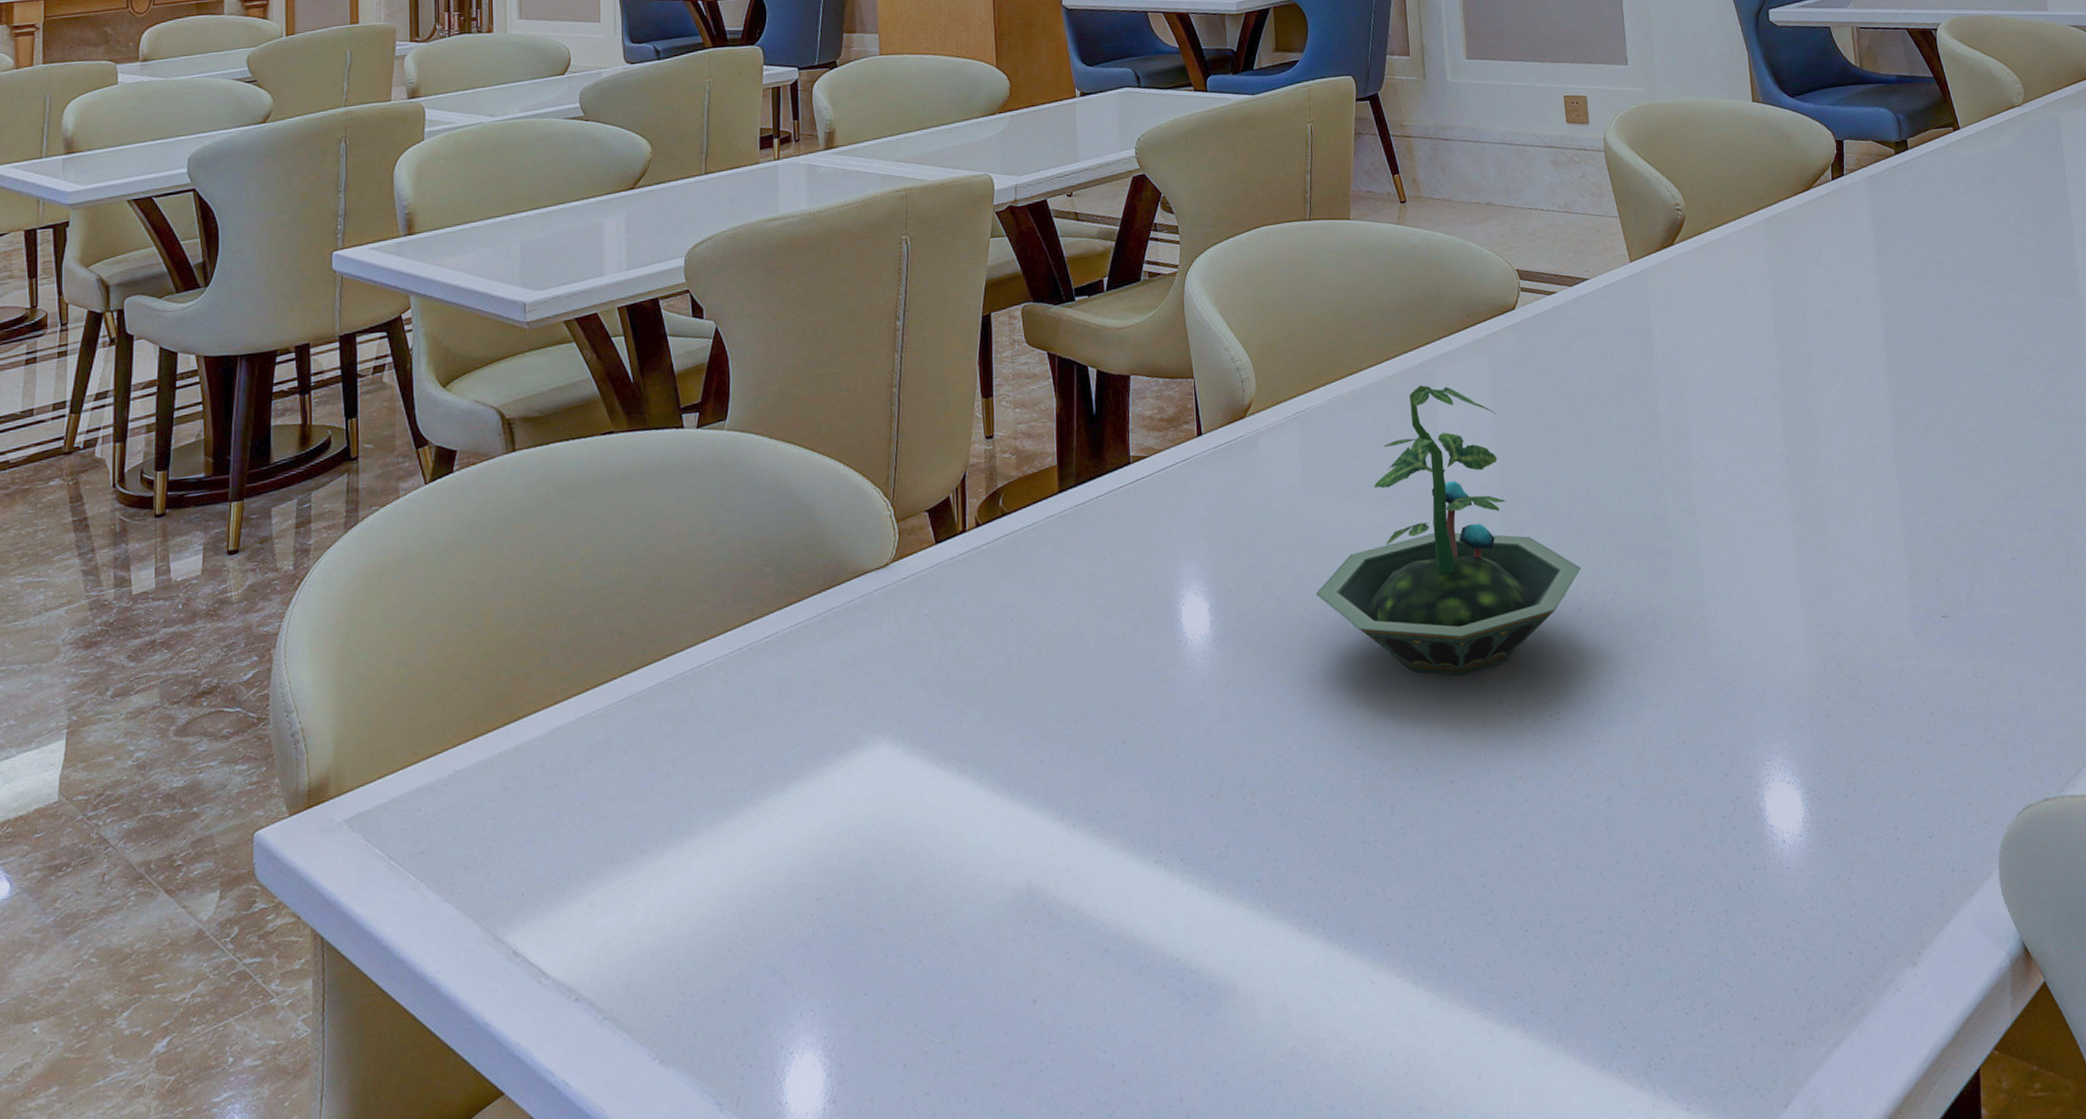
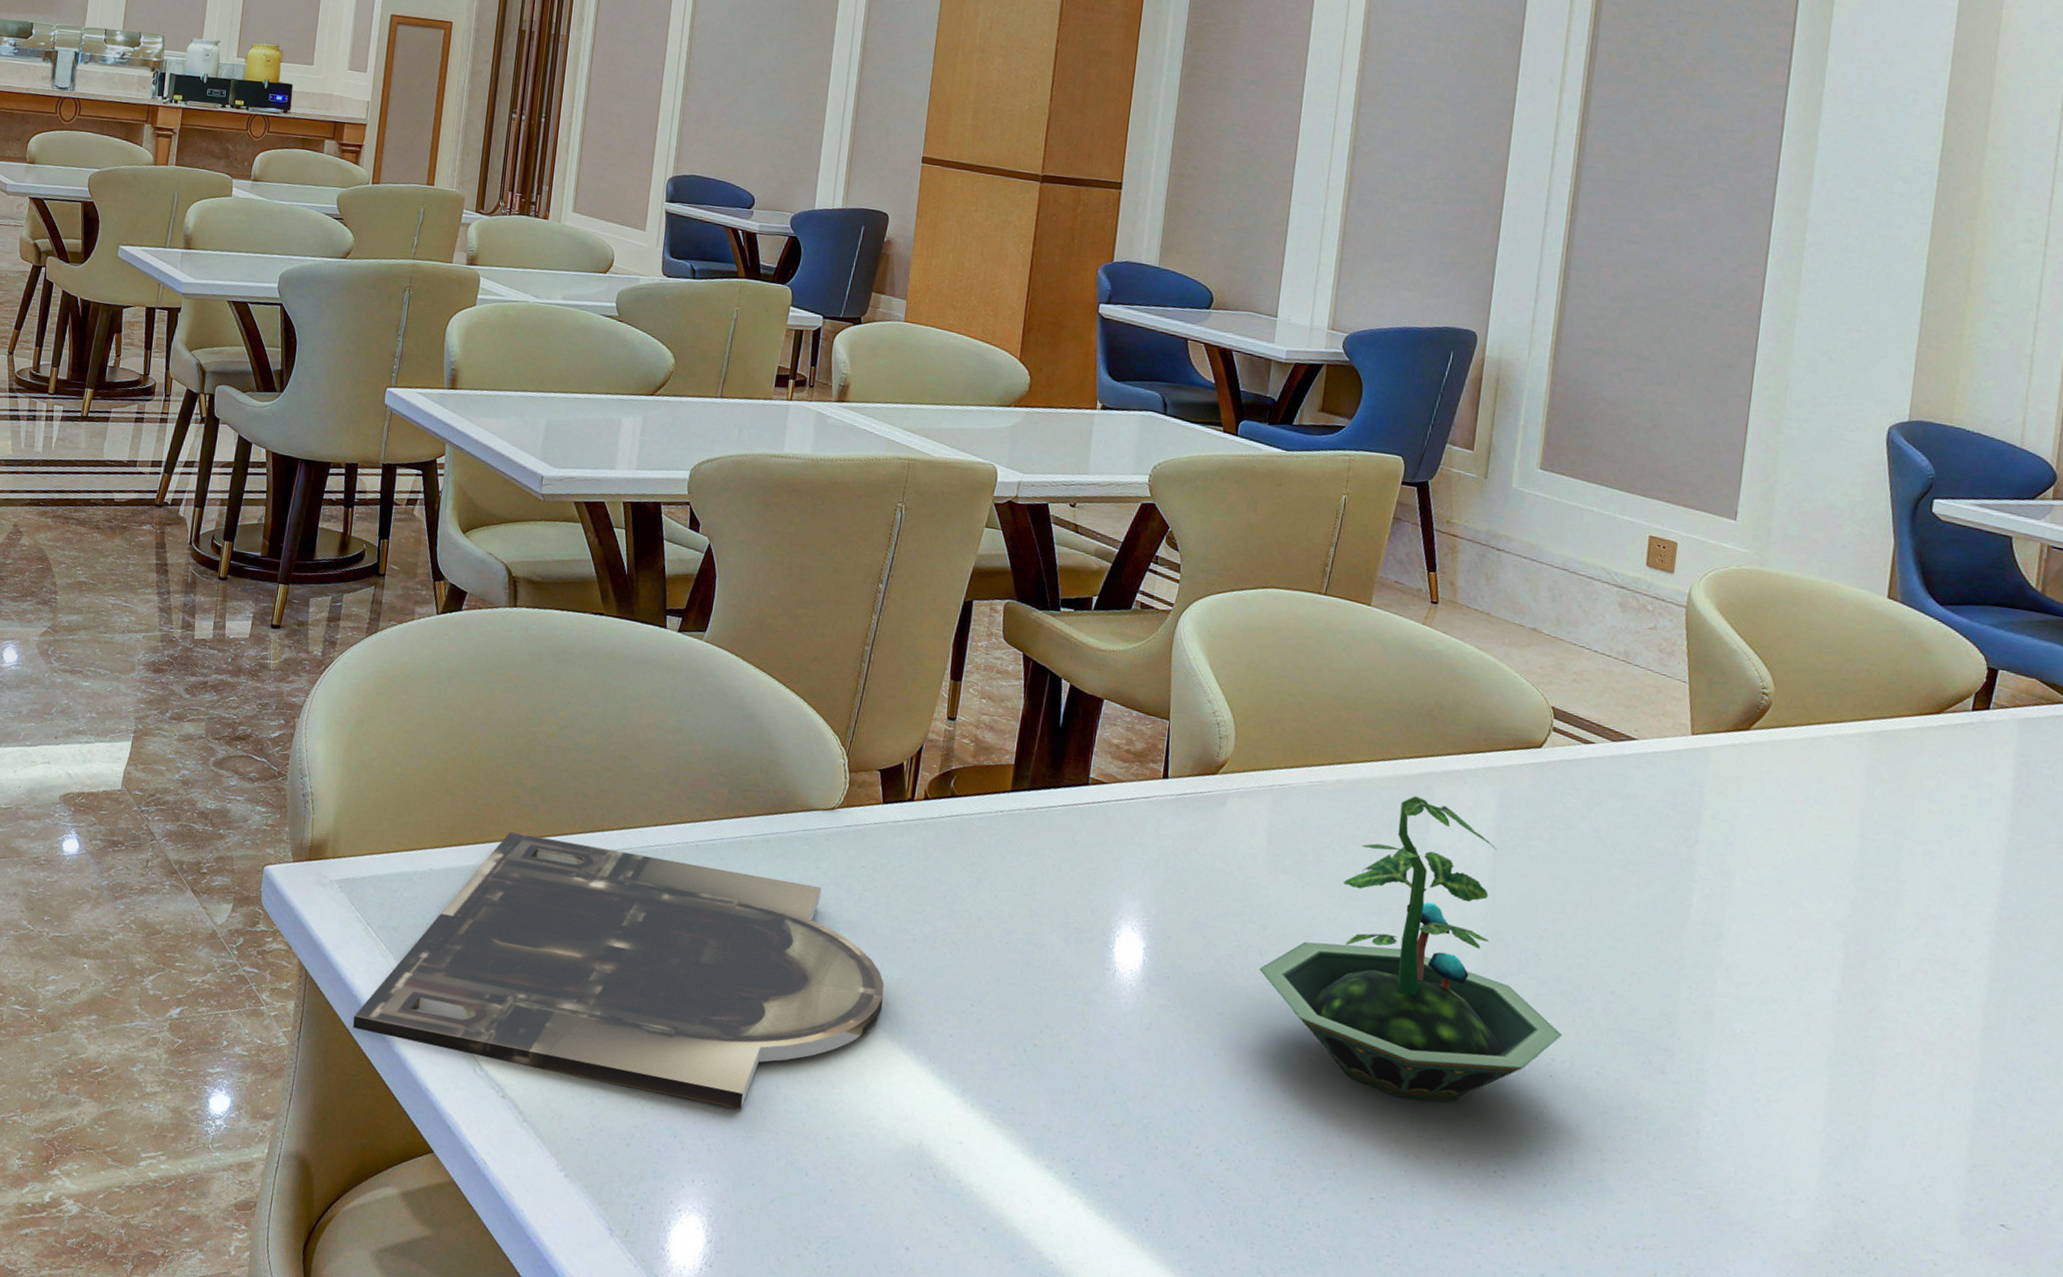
picture frame: none [388,650,969,985] -> present [353,832,884,1109]

